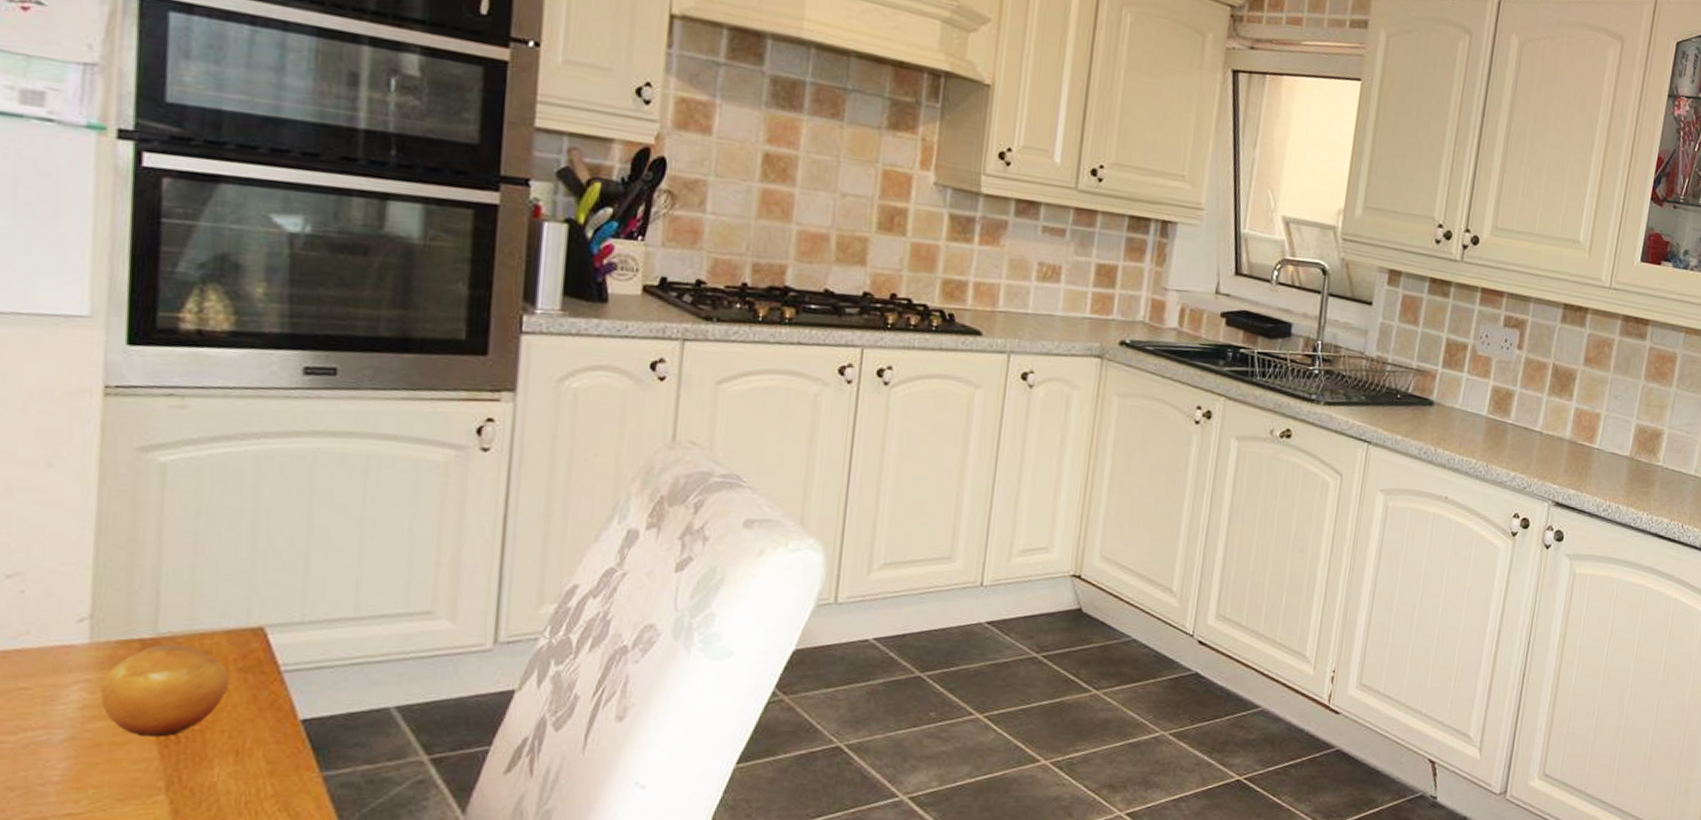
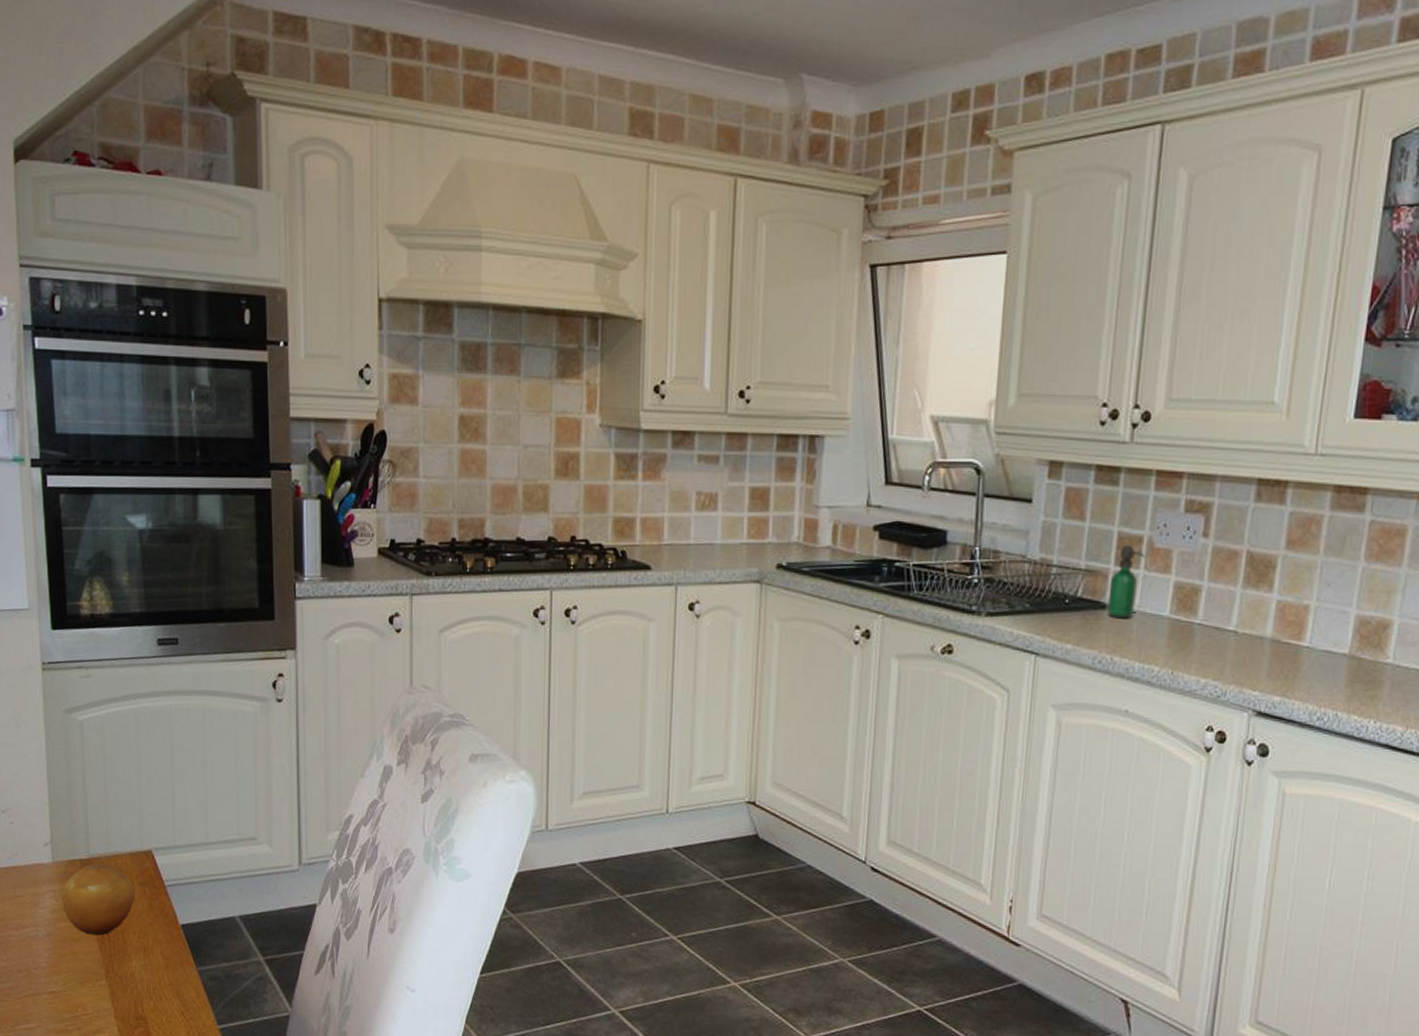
soap dispenser: none [1434,350,1468,416] -> present [1107,545,1145,619]

